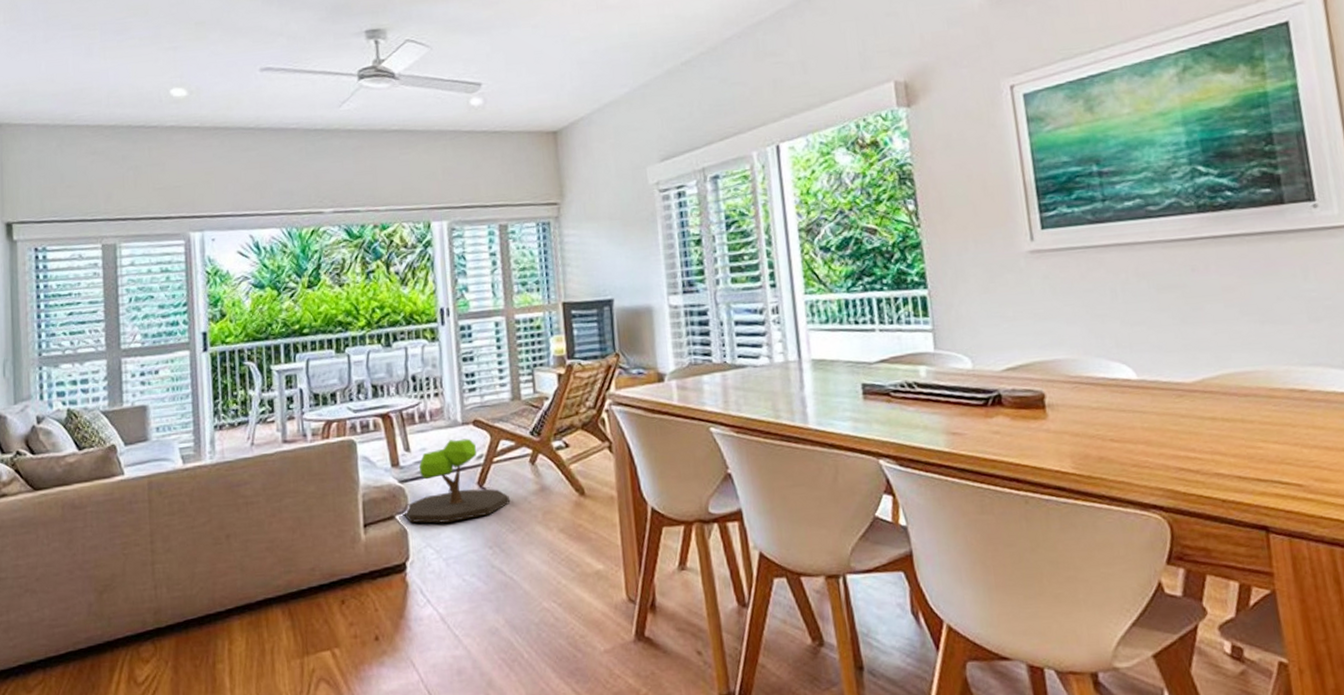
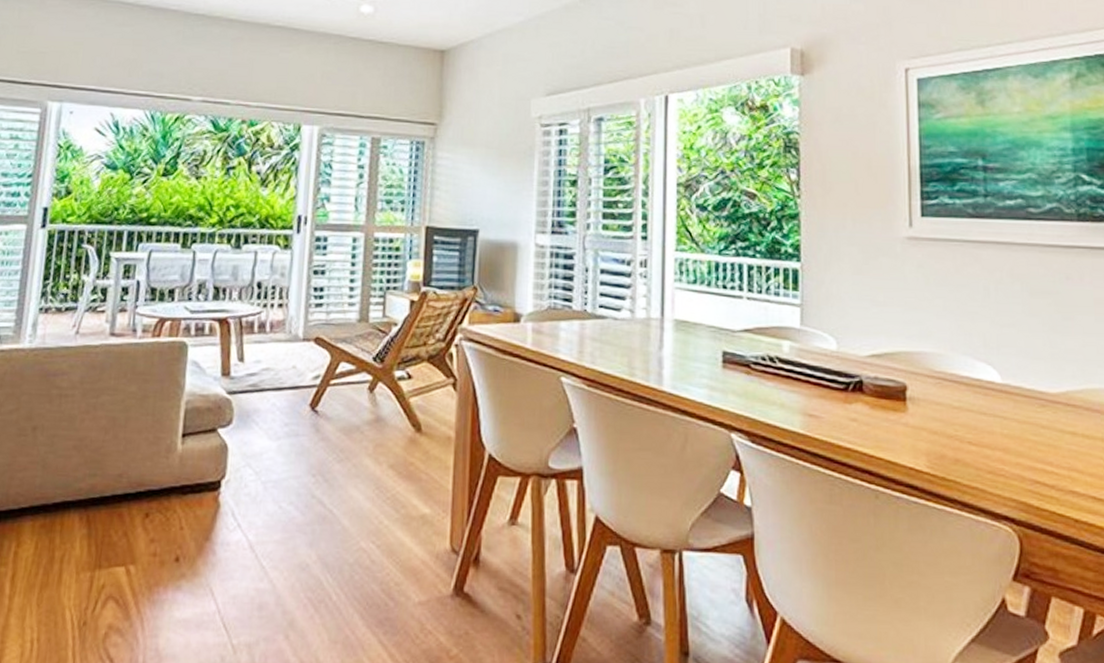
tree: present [402,438,510,523] -> none [225,355,341,443]

